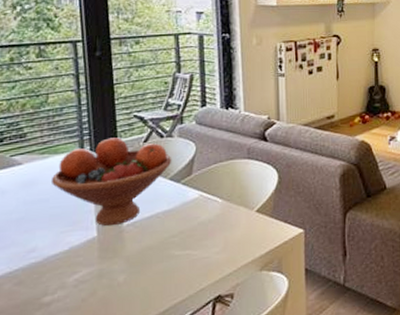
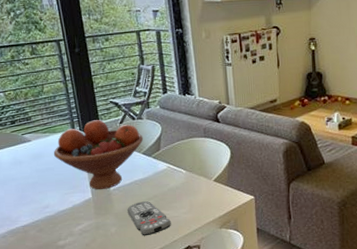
remote control: none [142,239,200,285] -> present [127,201,172,236]

